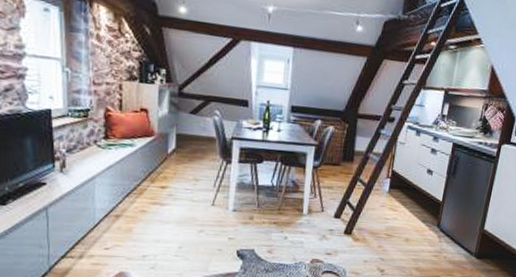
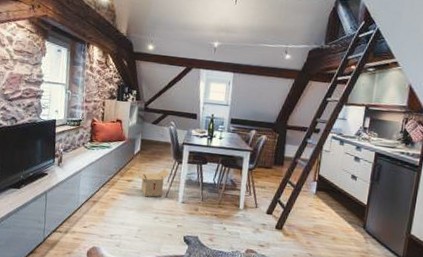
cardboard box: none [170,170,217,207] -> present [135,168,170,197]

